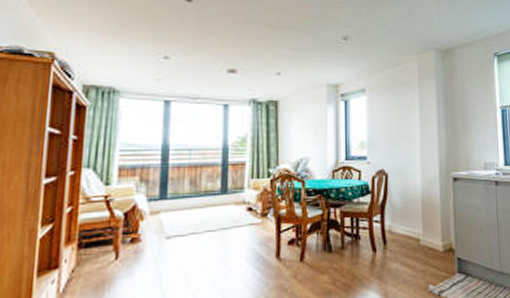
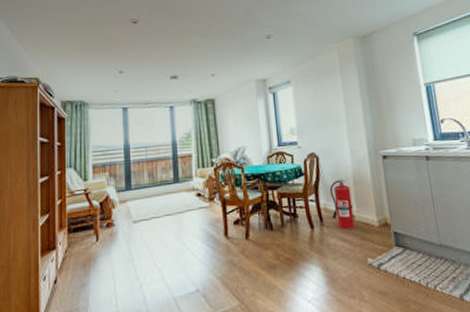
fire extinguisher: none [396,199,419,254] -> present [329,177,355,230]

